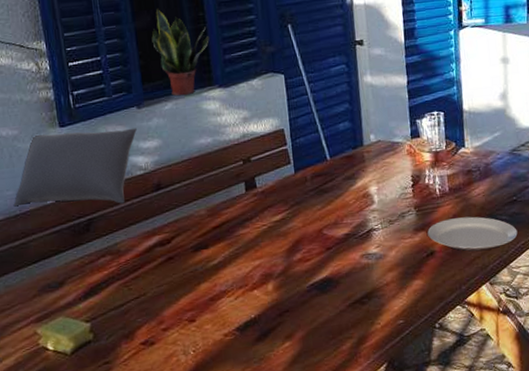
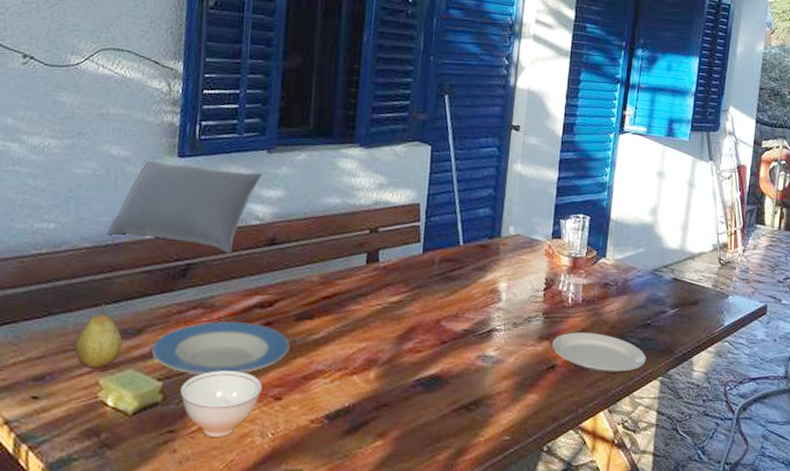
fruit: none [9,265,50,322] -> present [75,303,123,369]
plate: none [74,260,194,312] -> present [151,321,290,374]
bowl: none [106,303,177,363] -> present [180,370,263,438]
potted plant: present [151,8,209,97] -> none [298,51,360,149]

